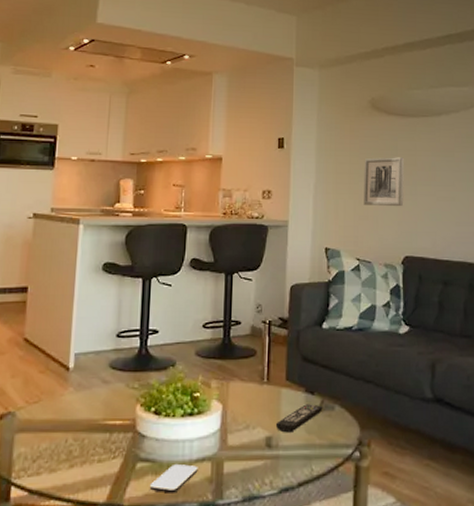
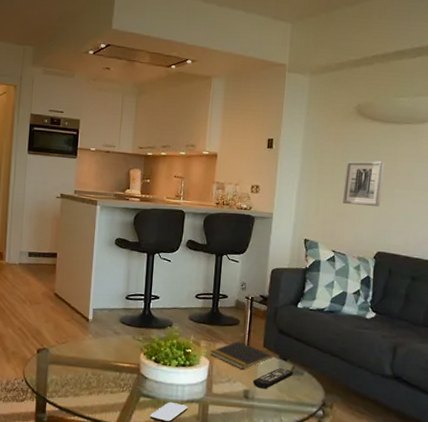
notepad: none [223,376,297,411] -> present [210,341,273,369]

